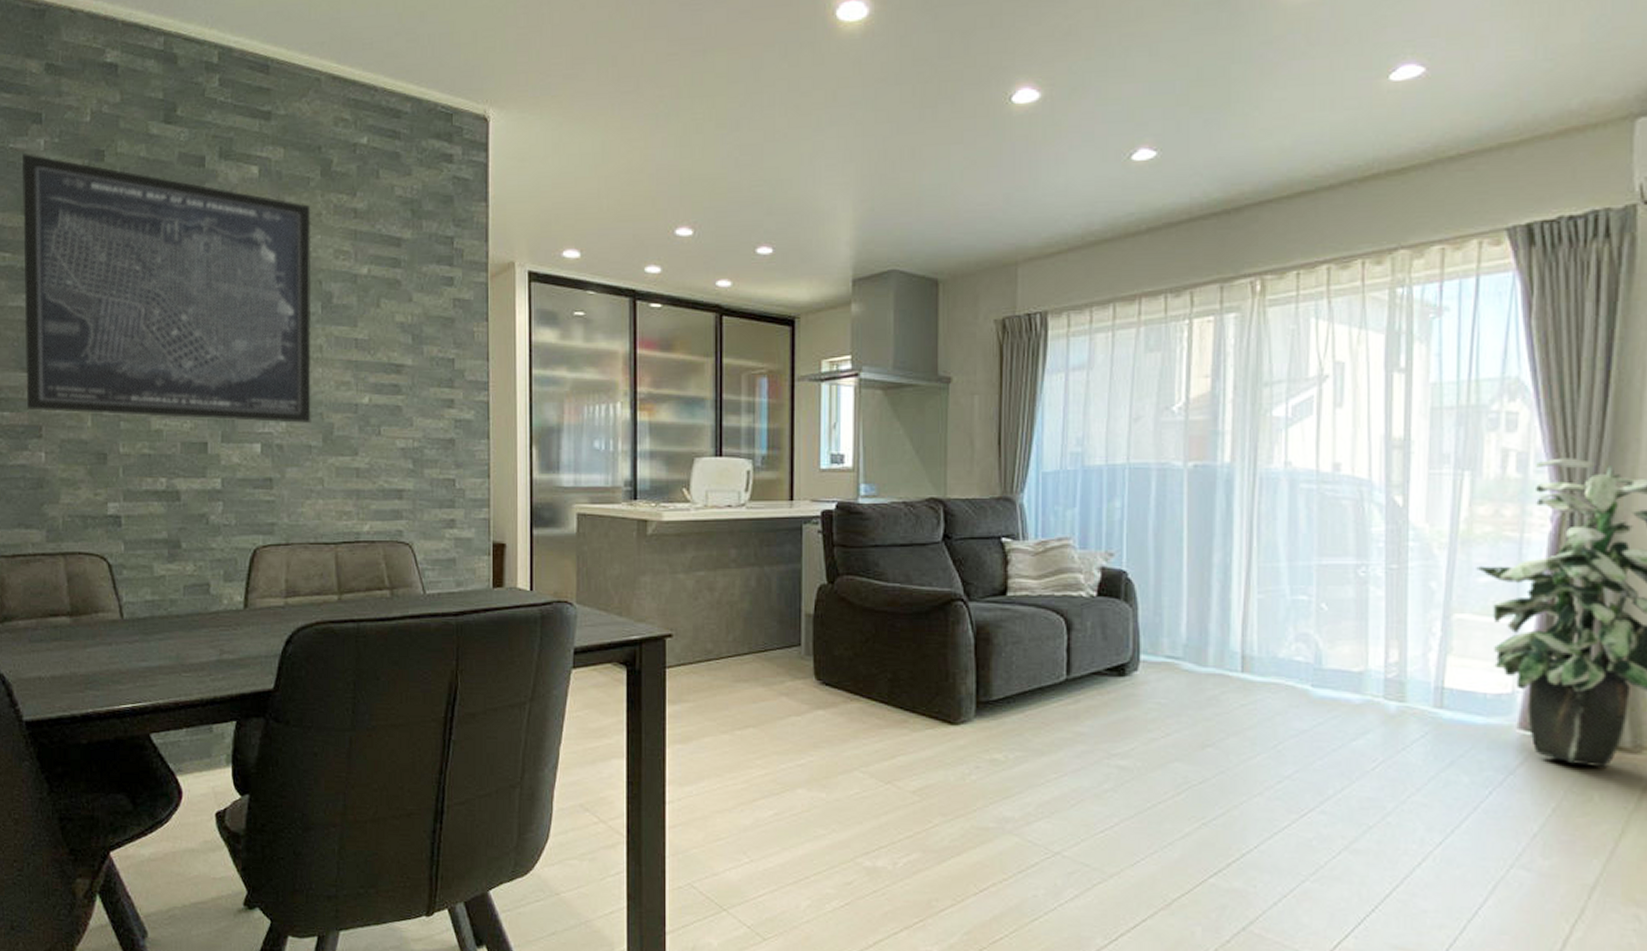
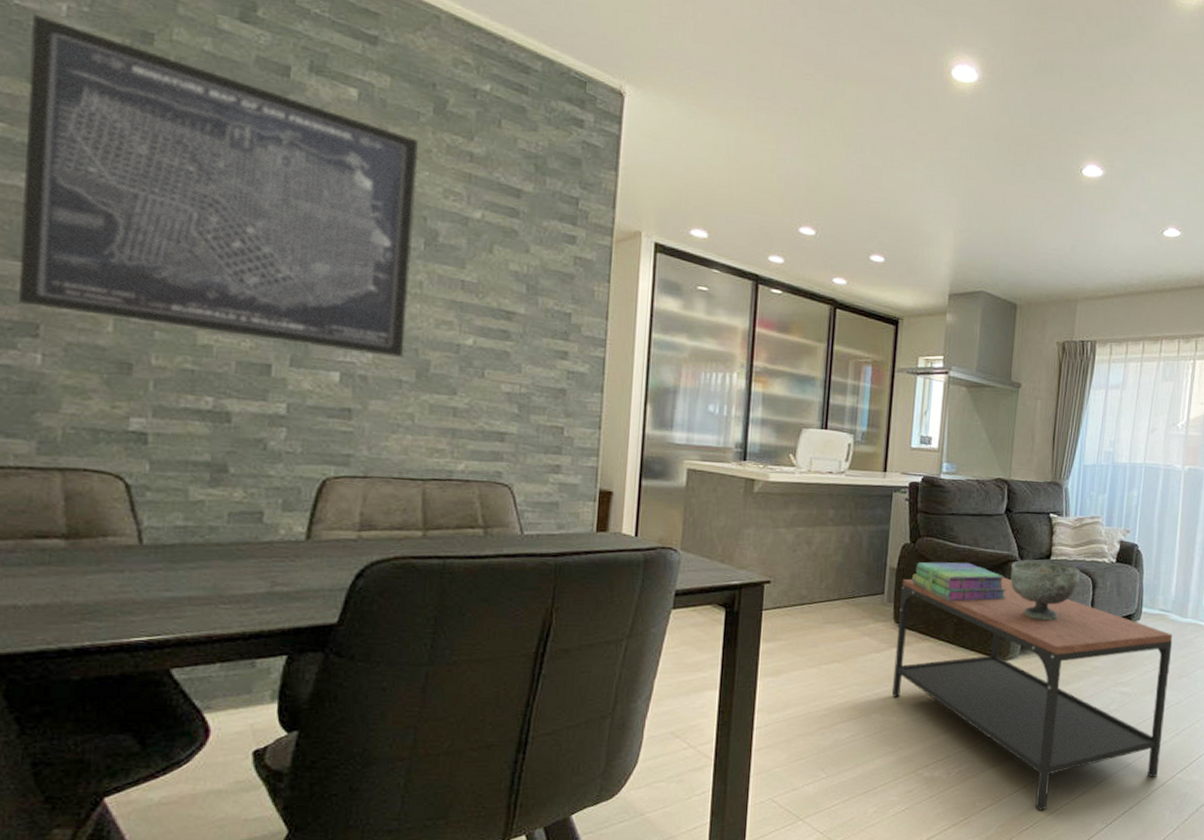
coffee table: none [818,620,1188,917] -> present [891,577,1173,811]
stack of books: none [833,604,952,652] -> present [912,562,1007,601]
decorative bowl: none [956,597,1048,674] -> present [1010,559,1080,621]

